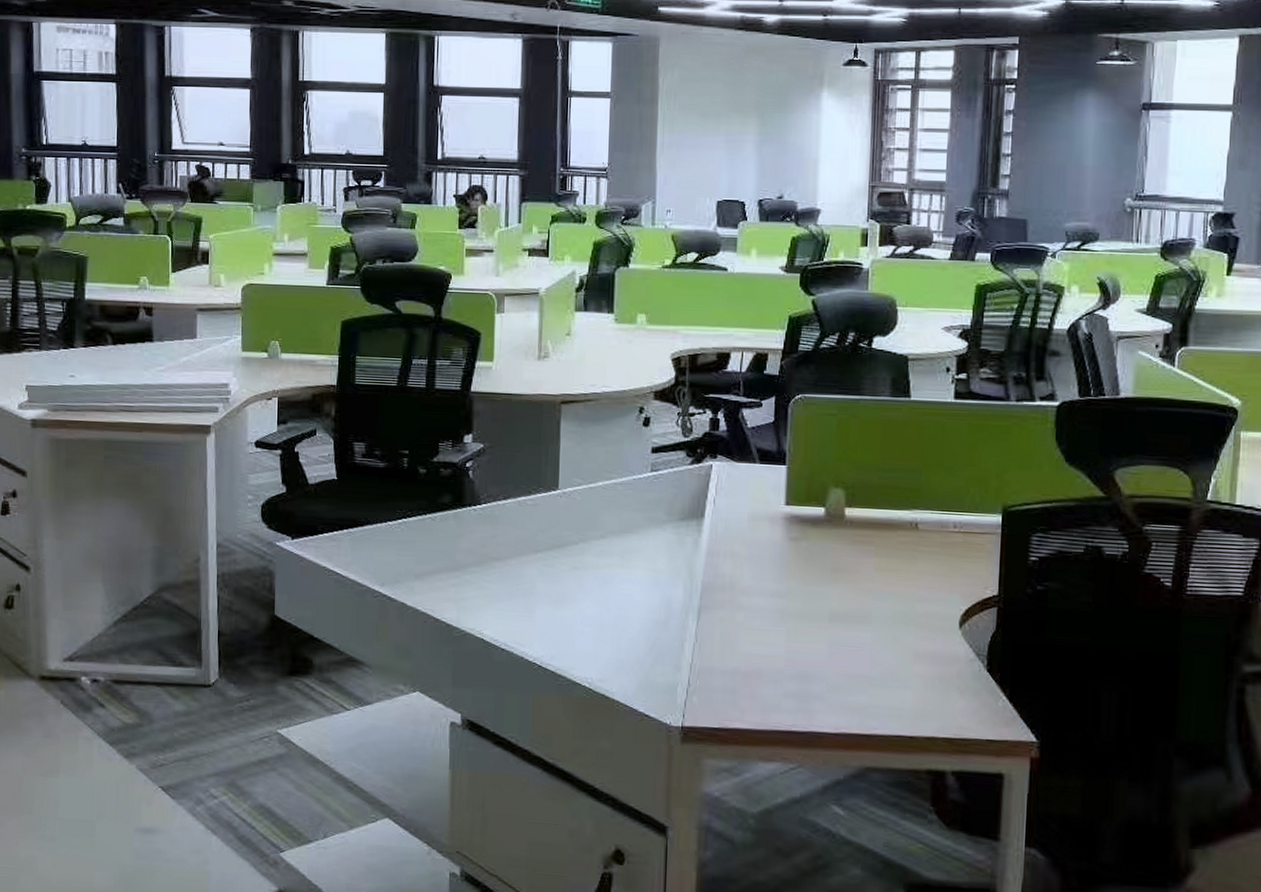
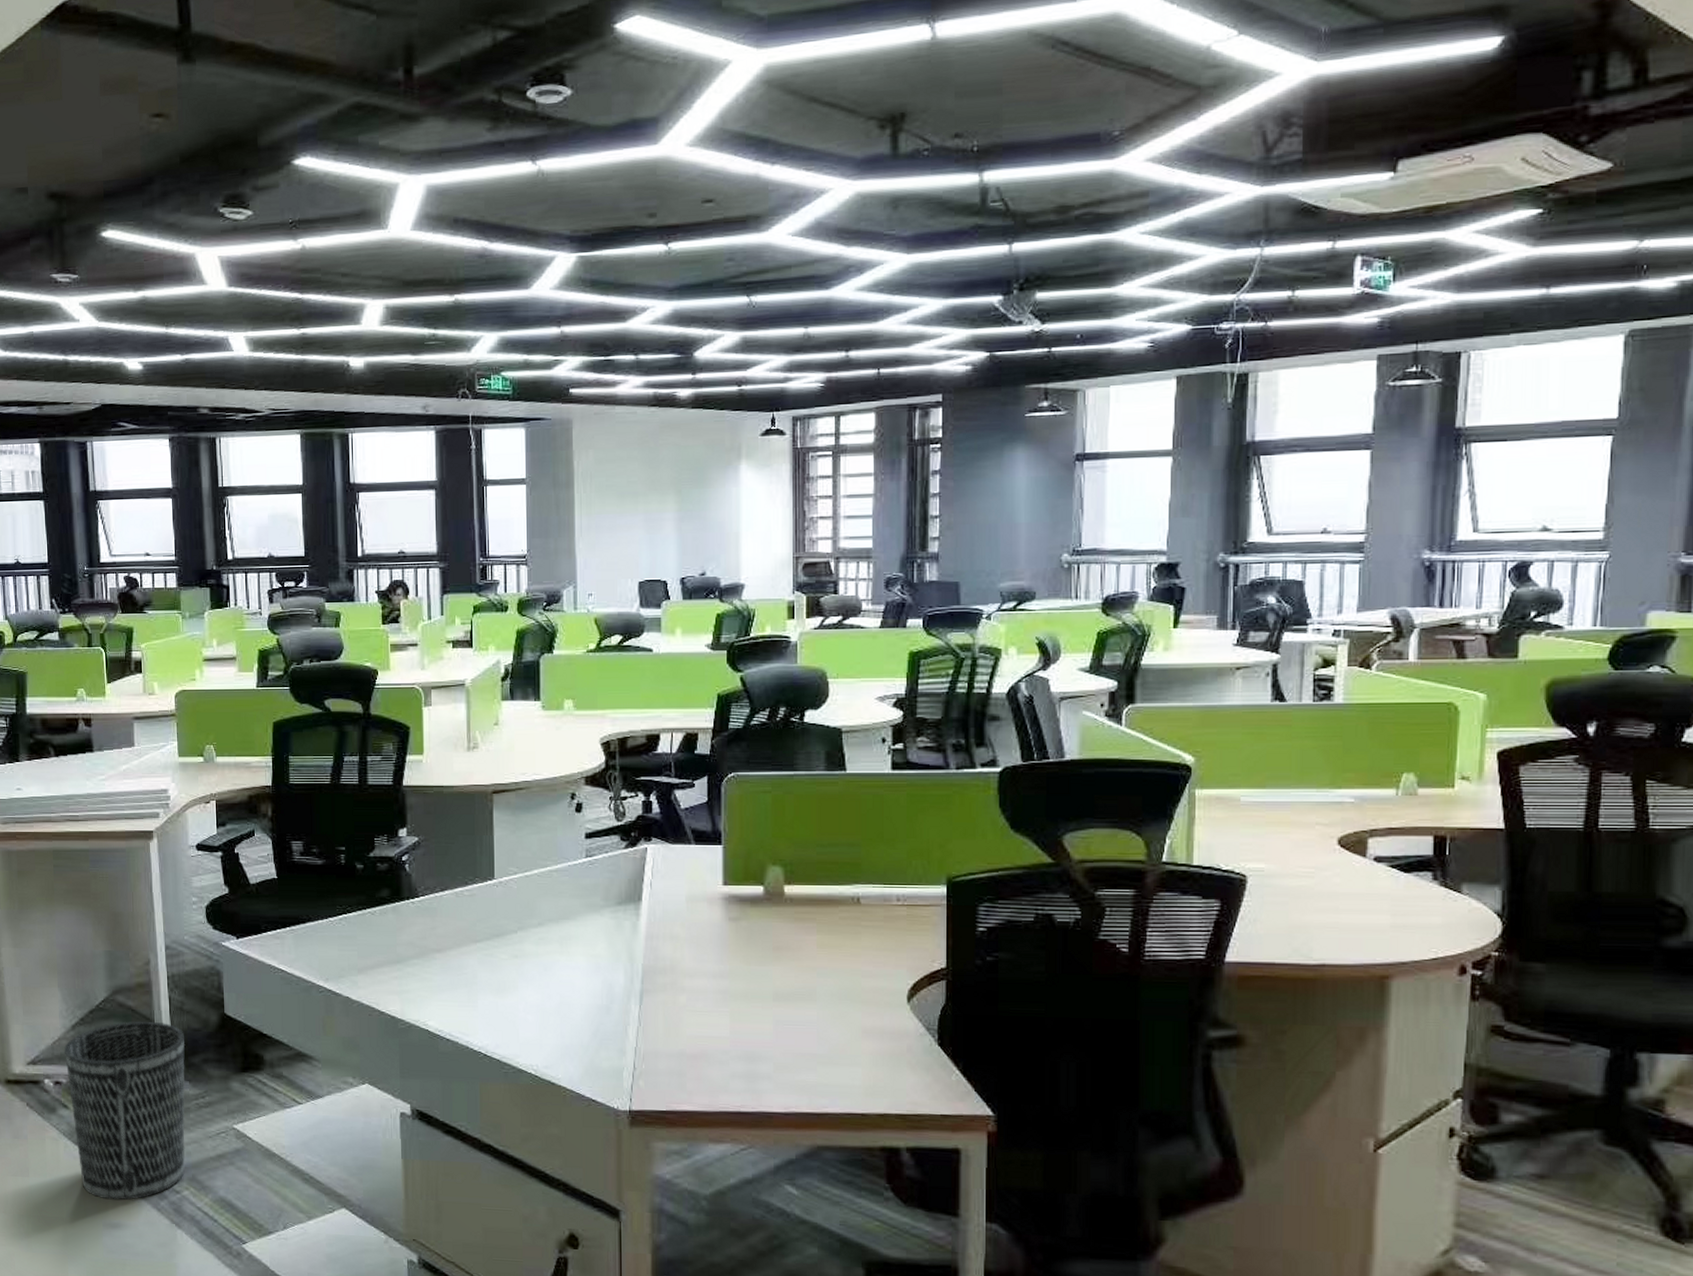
wastebasket: none [104,620,232,805] -> present [64,1021,186,1201]

